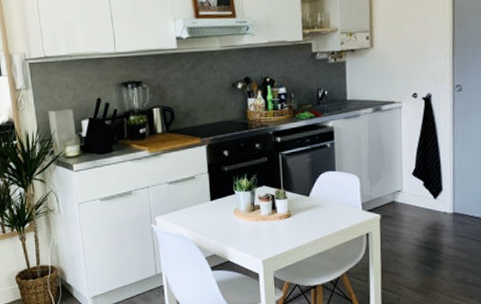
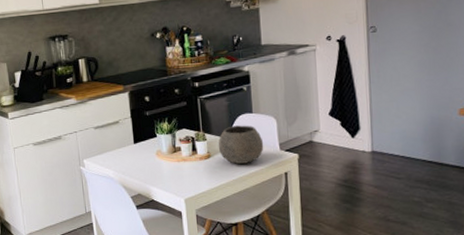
bowl: none [299,183,346,224] -> present [218,125,264,164]

